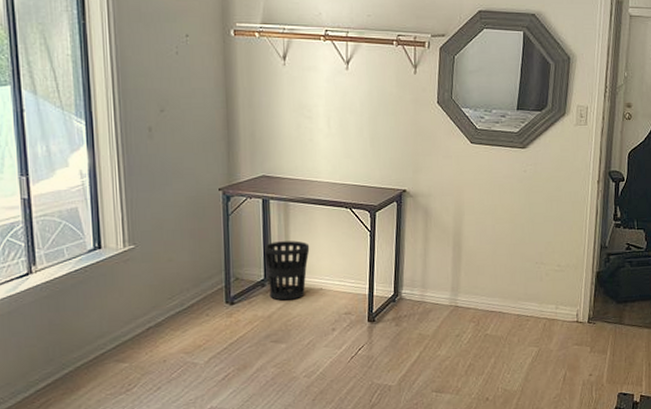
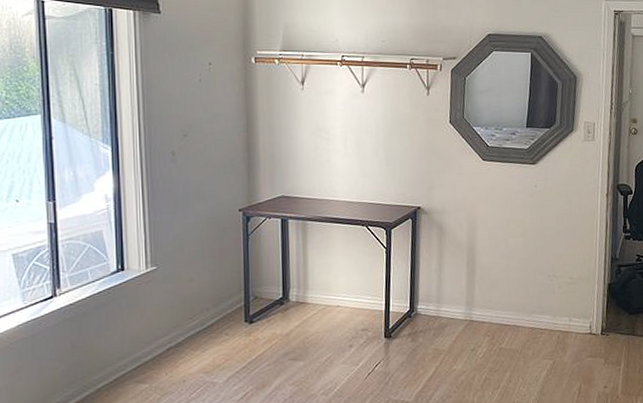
wastebasket: present [263,240,310,301] -> none [282,259,327,318]

